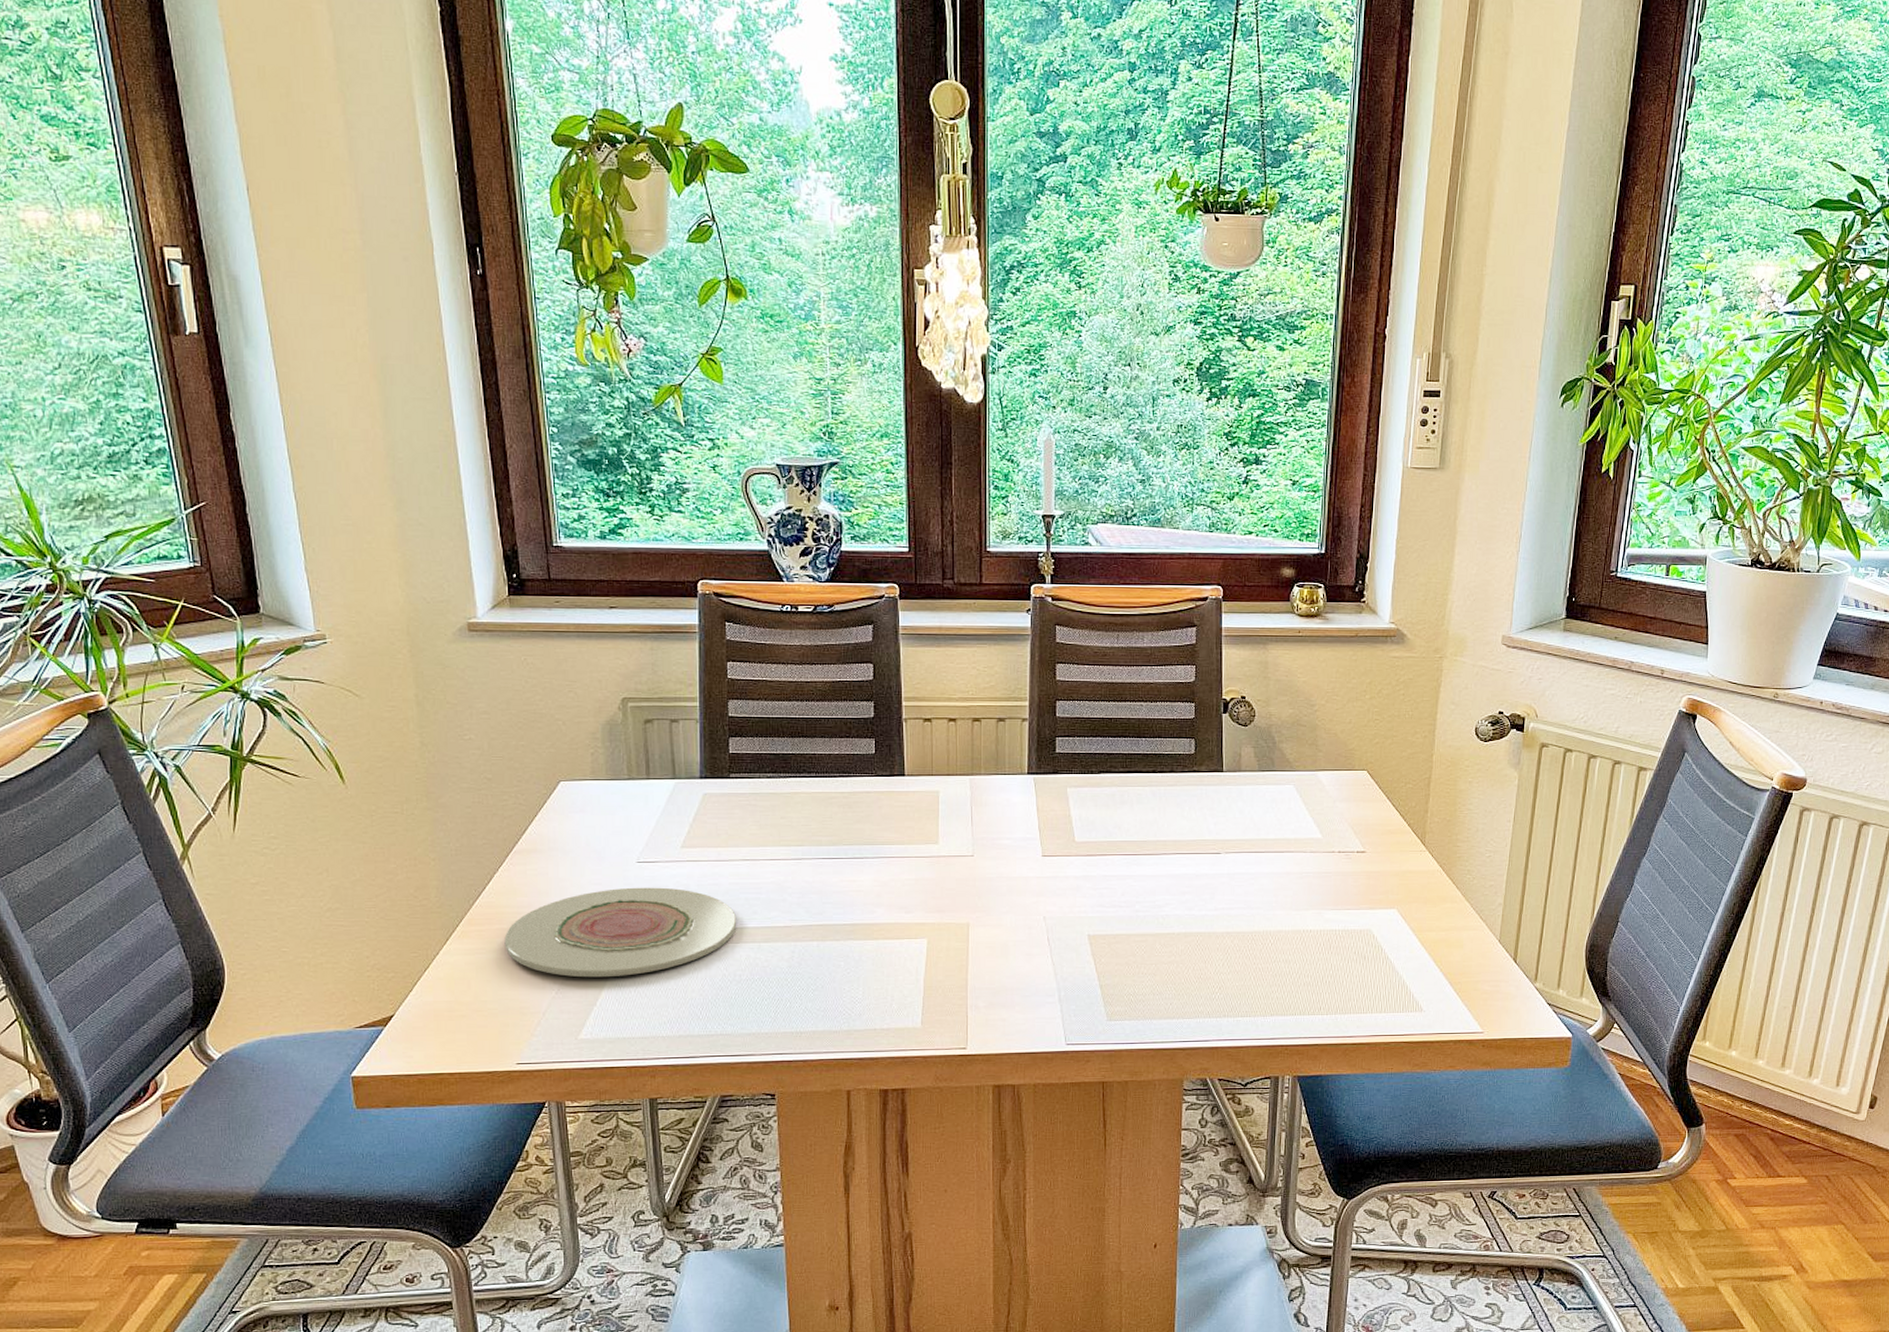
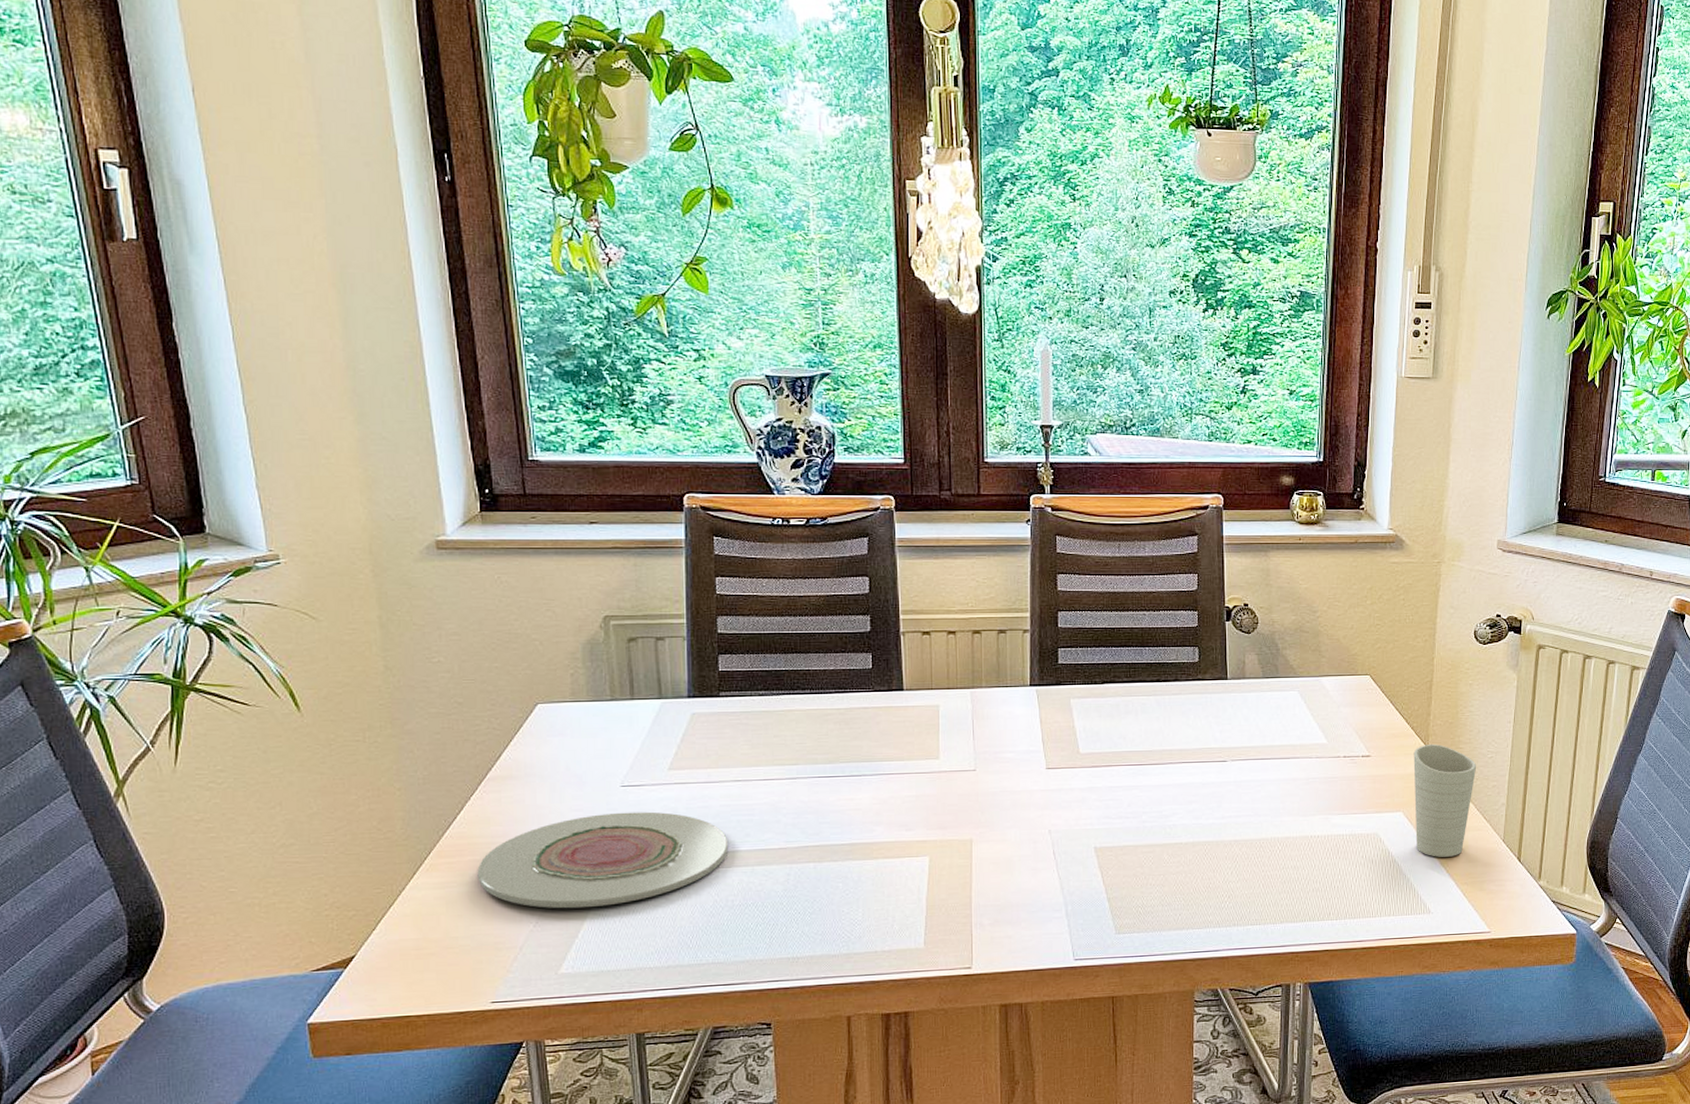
cup: none [1409,841,1474,956] -> present [1413,743,1477,857]

